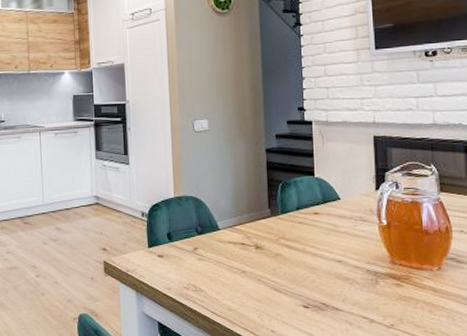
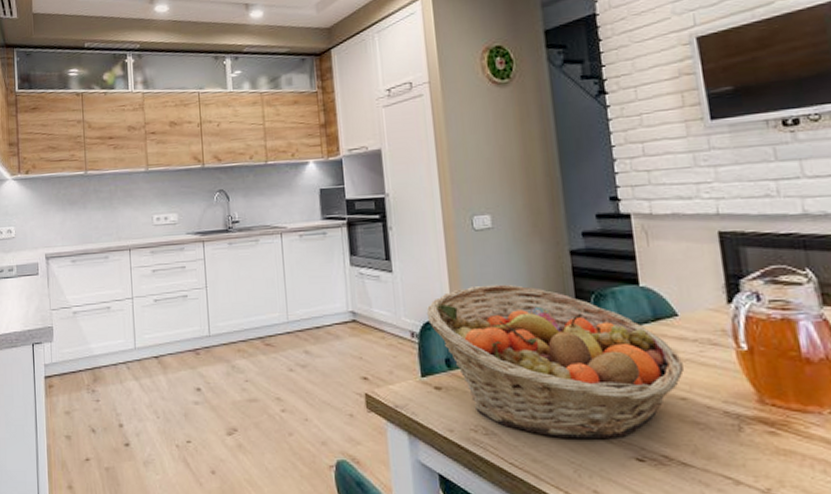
fruit basket: none [154,174,341,293] -> present [426,284,684,440]

